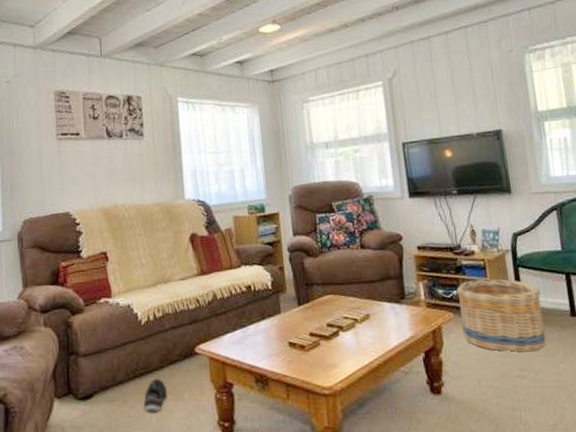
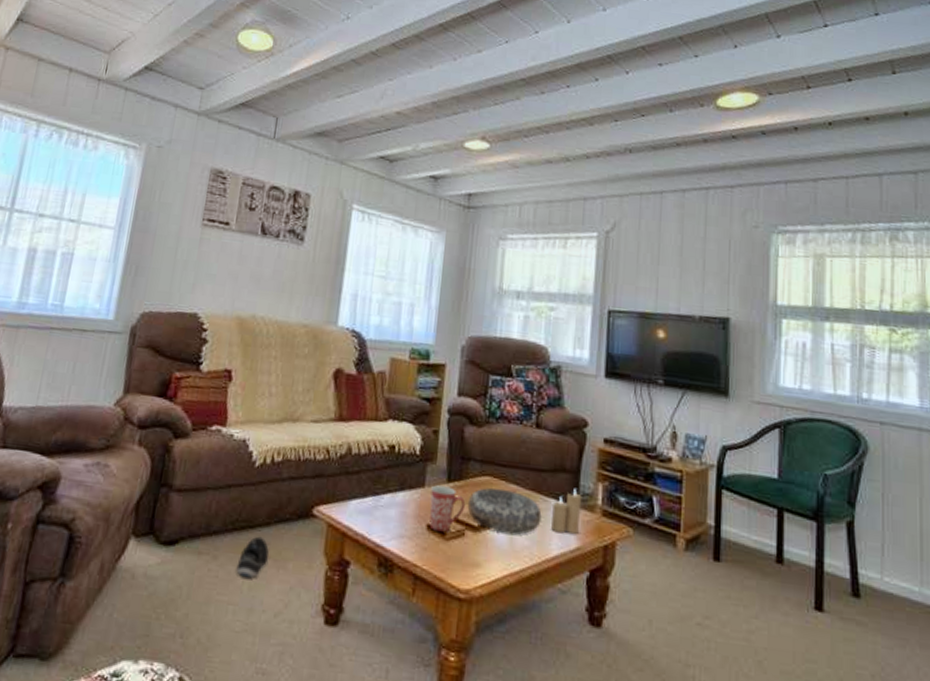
mug: none [286,309,316,347] -> present [429,485,466,533]
decorative bowl: none [317,302,379,337] -> present [467,488,542,534]
candle: none [385,290,410,328] -> present [550,488,582,534]
basket: present [456,279,546,352] -> none [641,493,744,597]

